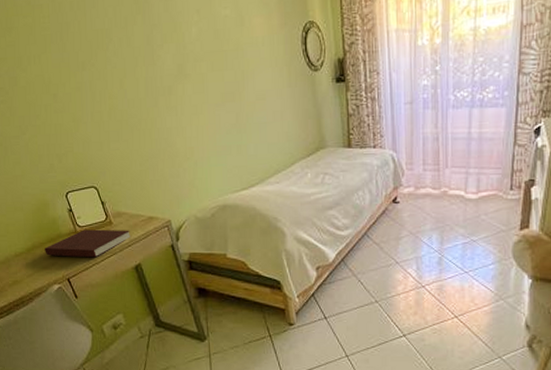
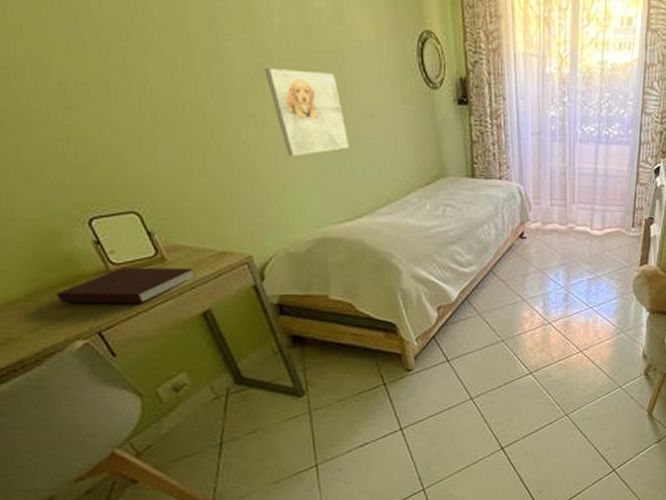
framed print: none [184,66,245,137] -> present [264,68,349,156]

